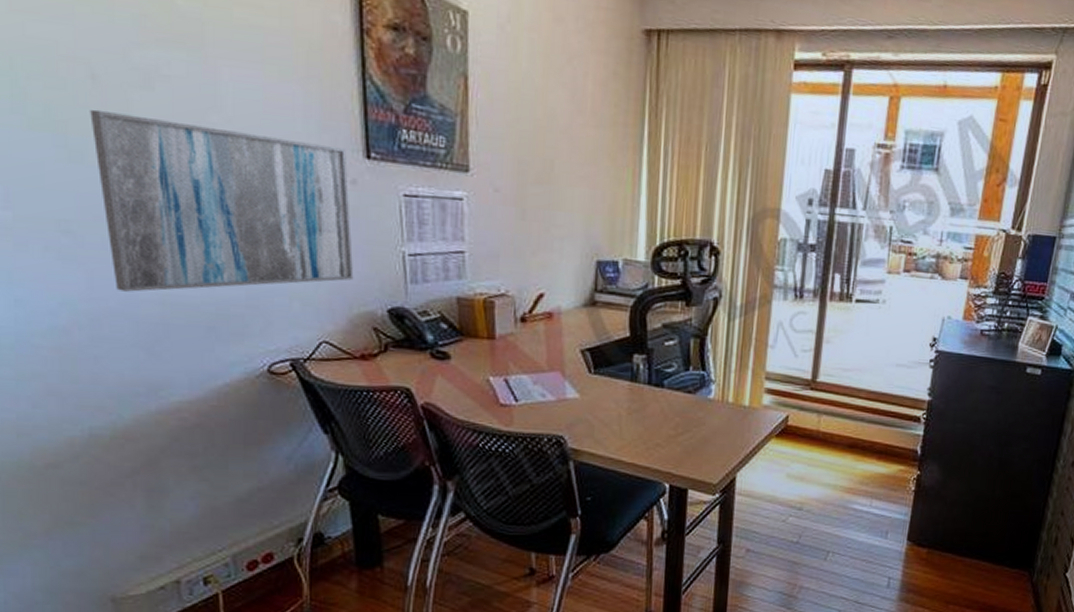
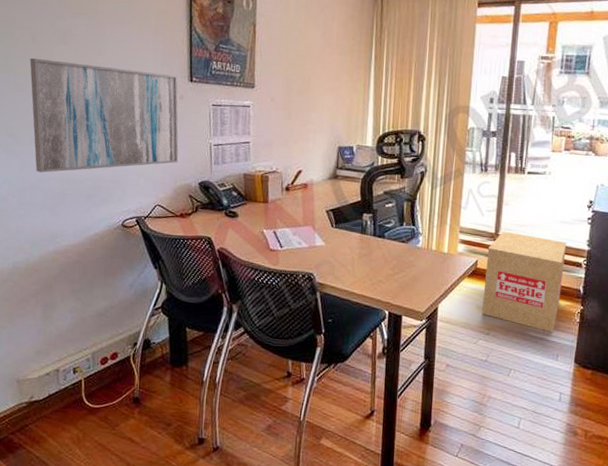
cardboard box: none [793,377,903,504] -> present [482,231,567,332]

